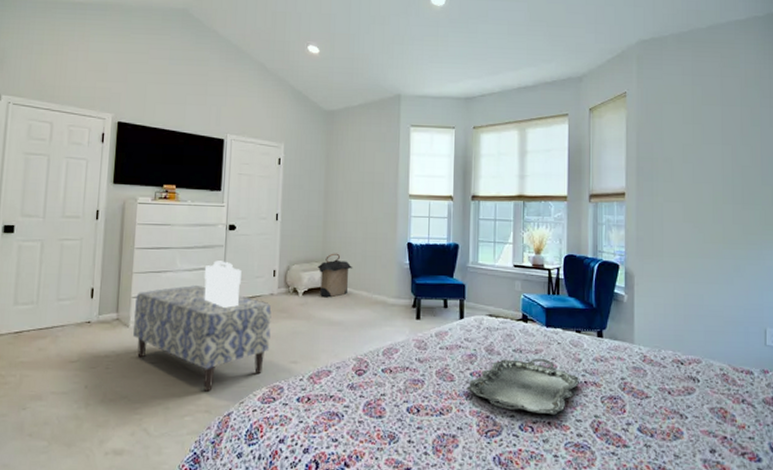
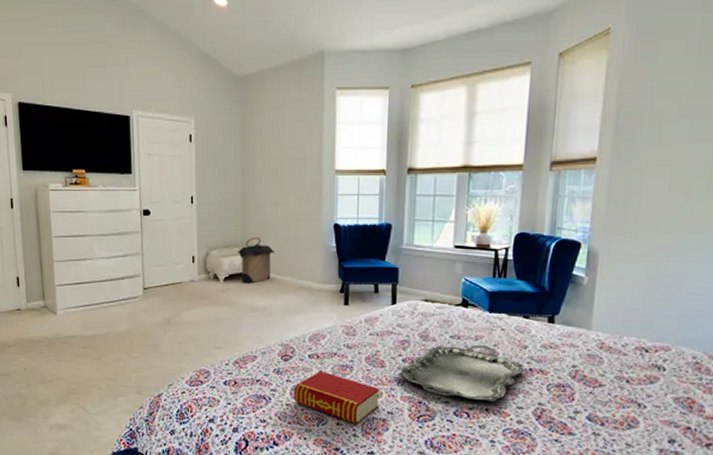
bench: present [133,286,272,392] -> none [59,273,194,375]
decorative box: present [204,260,242,308] -> none [122,247,160,295]
book: none [367,385,449,442] -> present [294,370,379,425]

